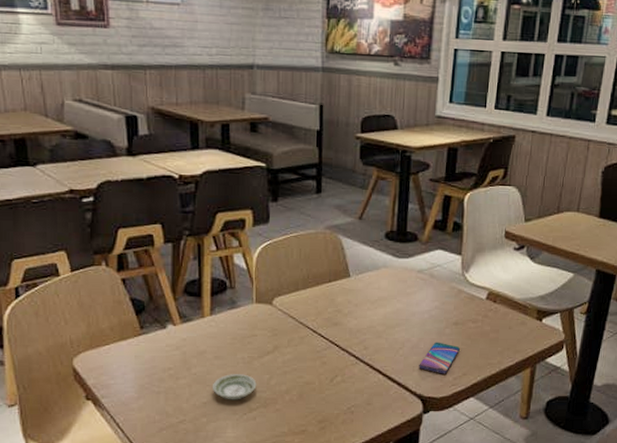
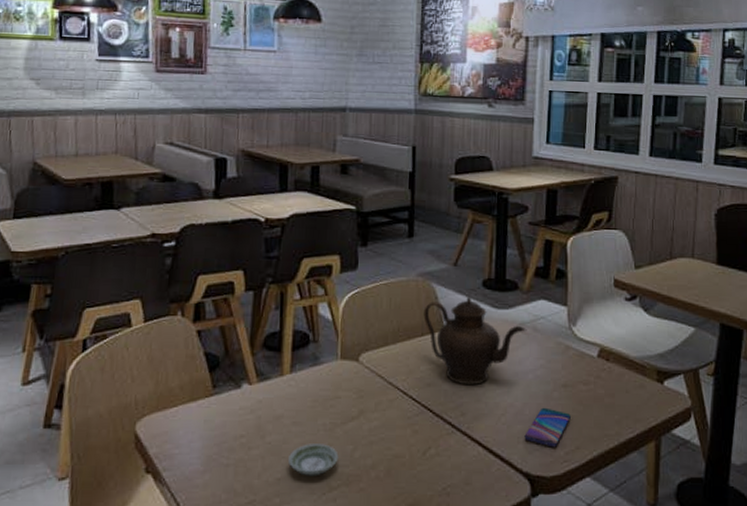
teapot: none [331,246,424,324] -> present [423,296,527,386]

